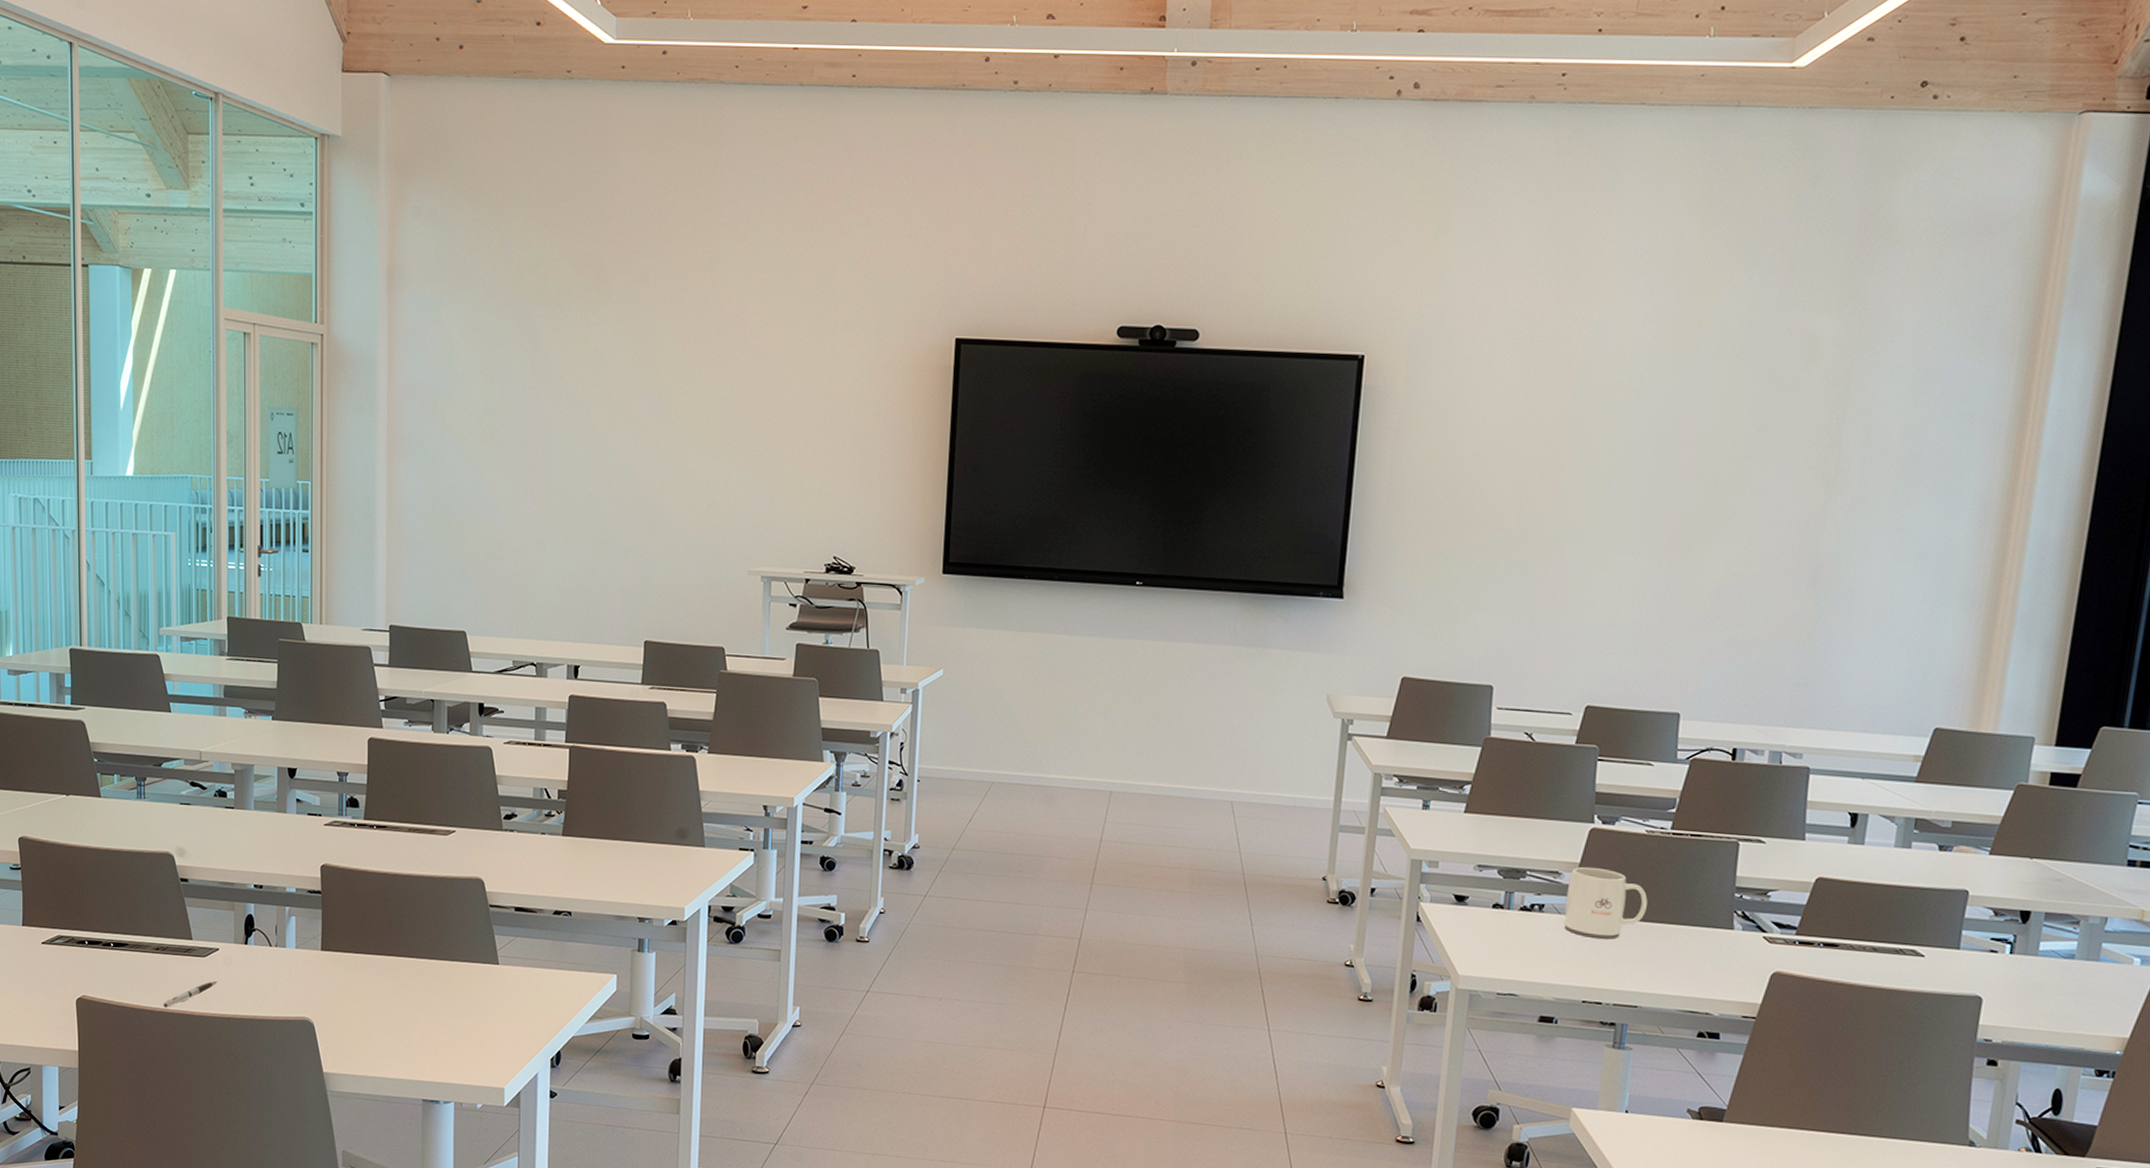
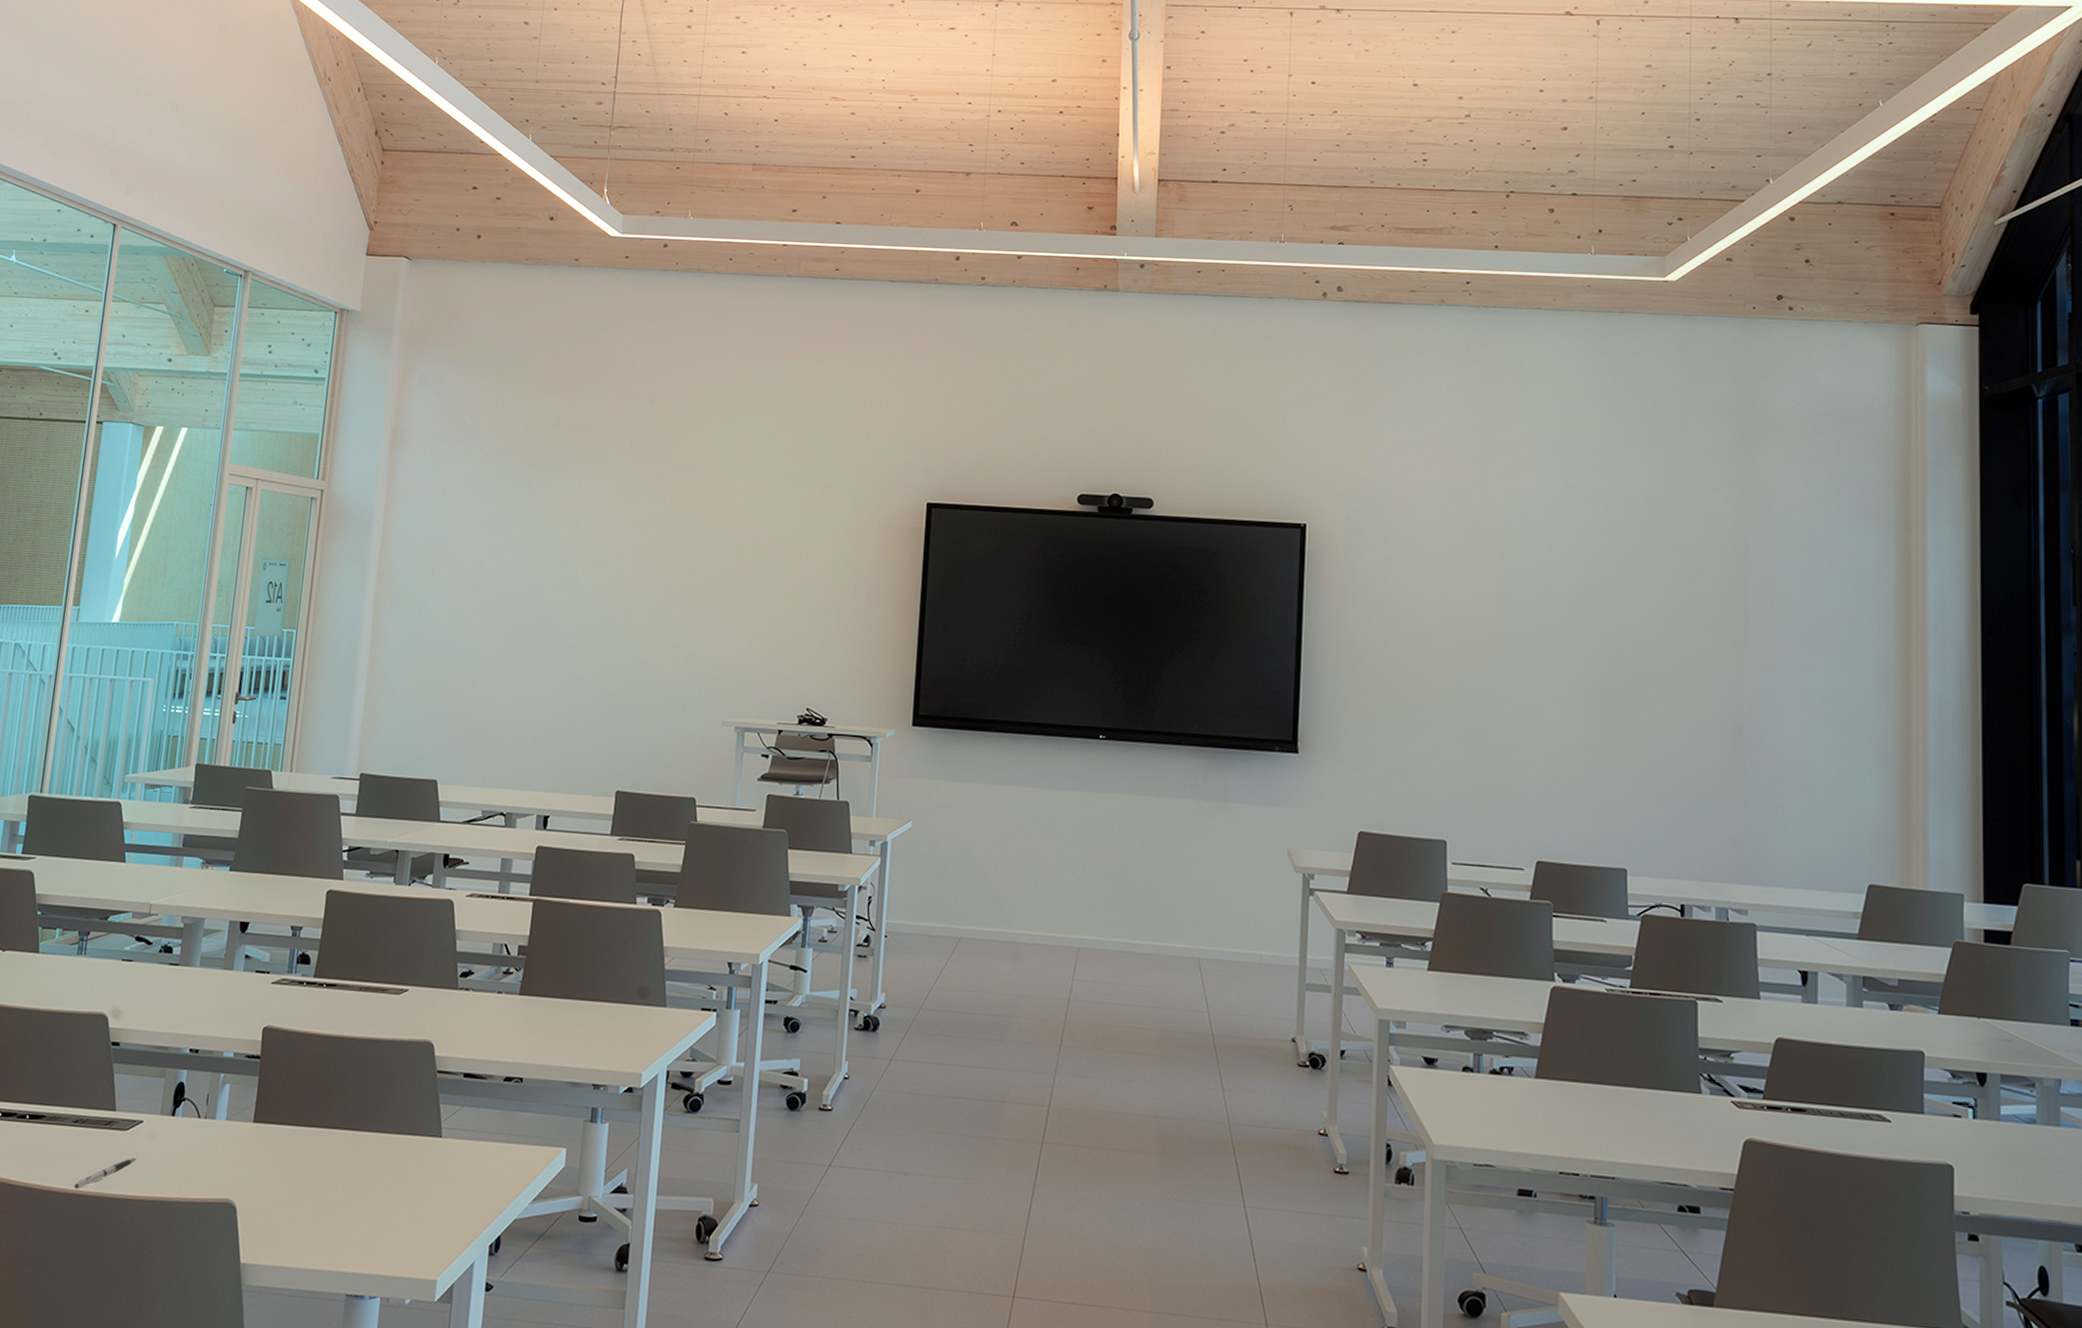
mug: present [1564,866,1648,939] -> none [1534,1027,1614,1105]

